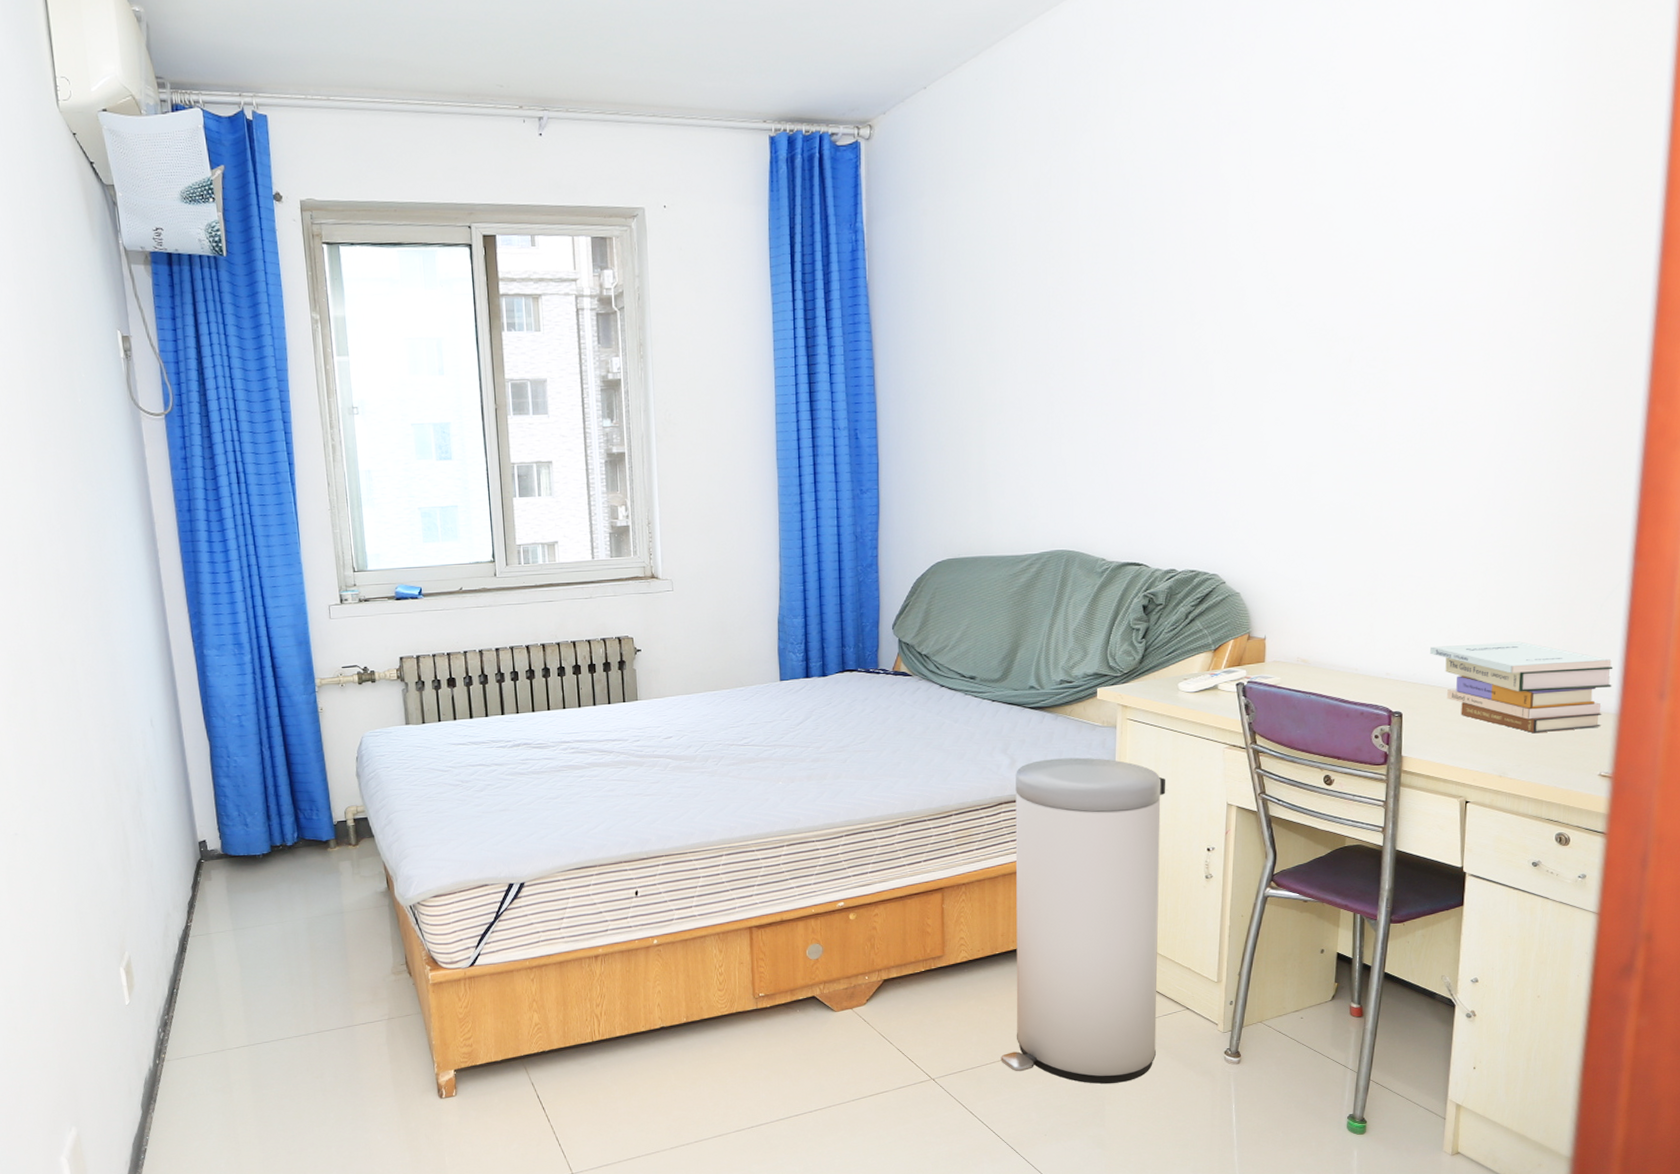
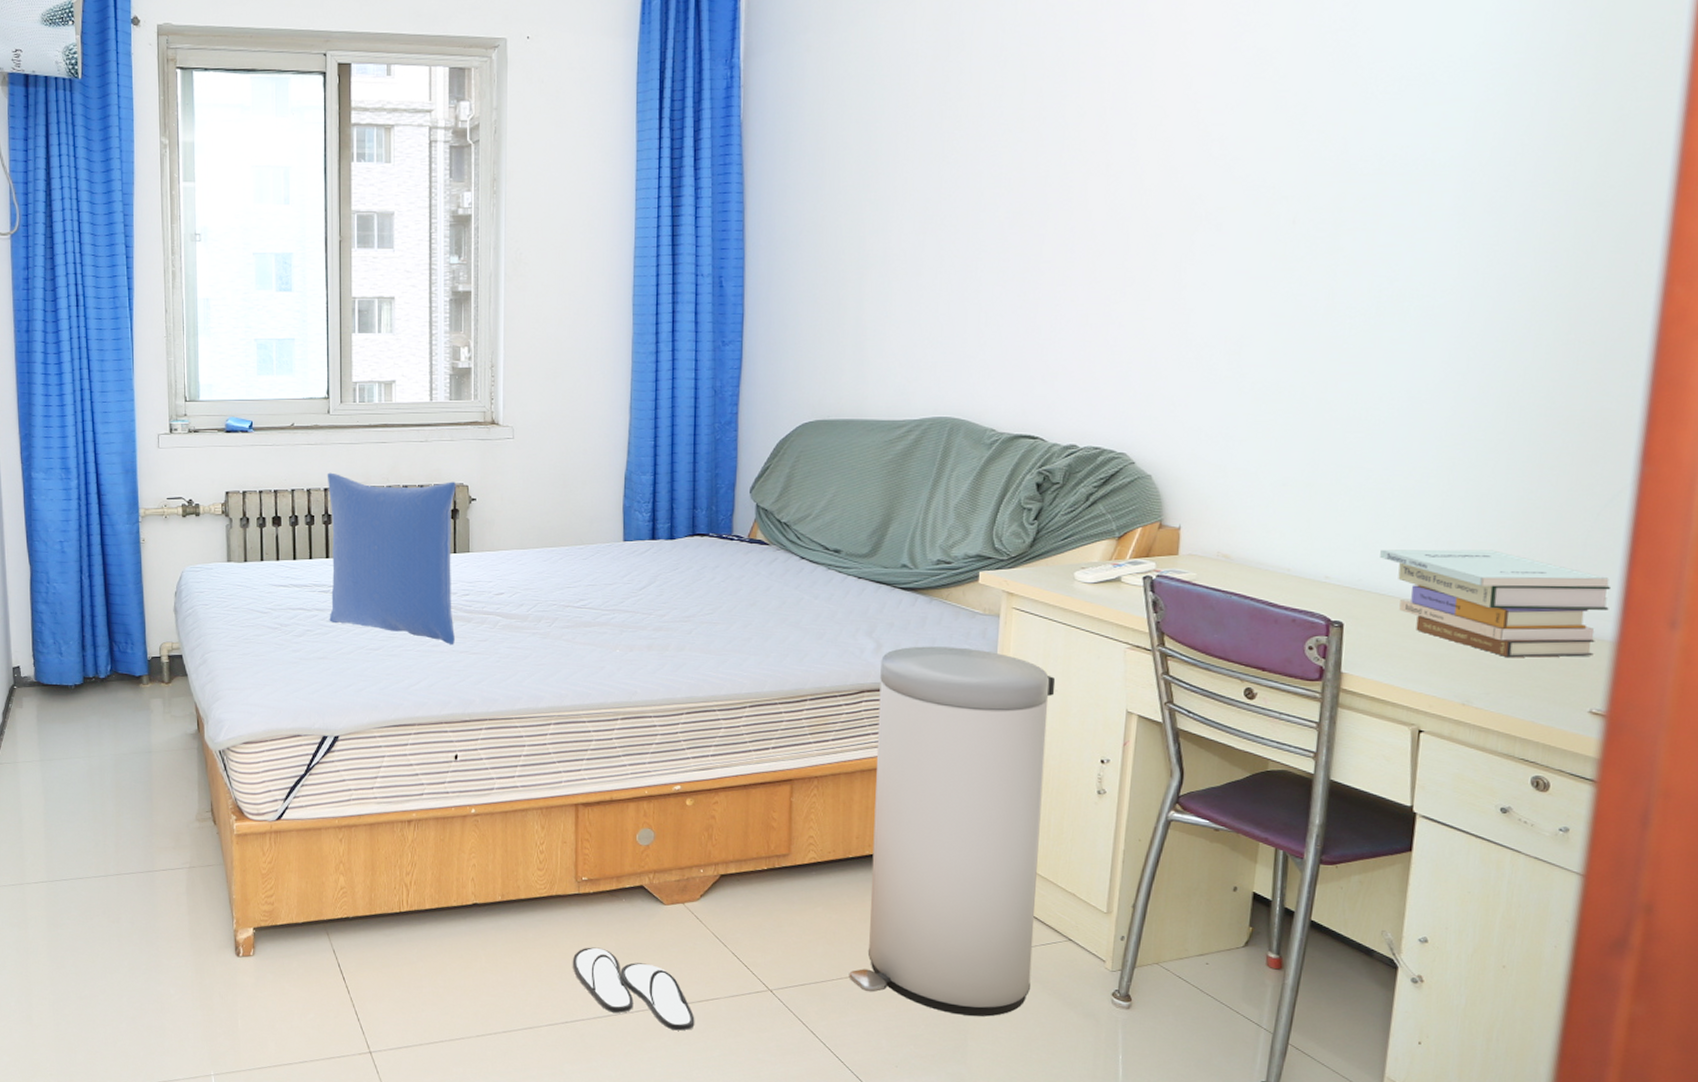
pillow: none [497,633,629,788] -> present [327,472,456,644]
slippers: none [754,1056,868,1124] -> present [572,947,695,1031]

